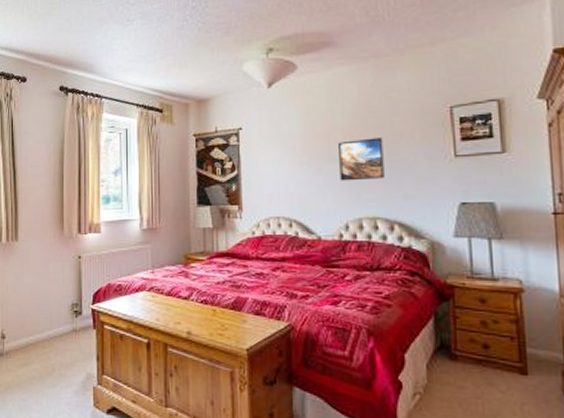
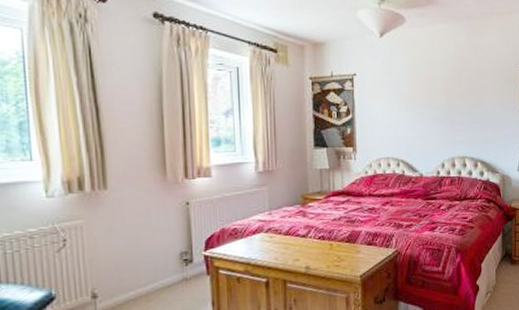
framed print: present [338,137,385,181] -> none [438,89,472,126]

